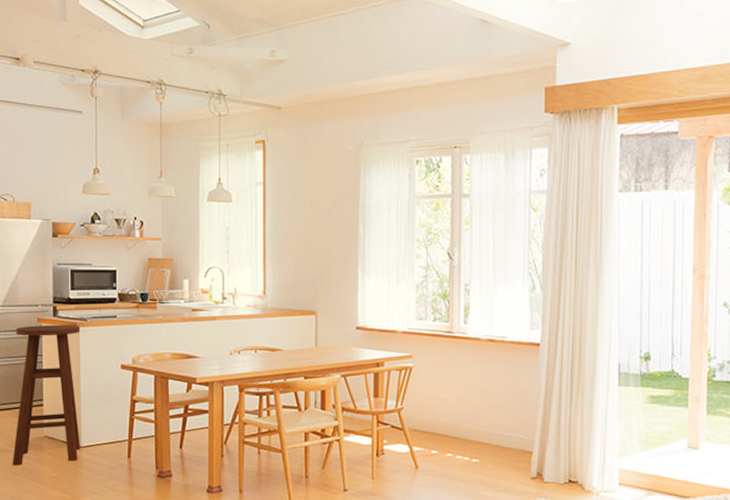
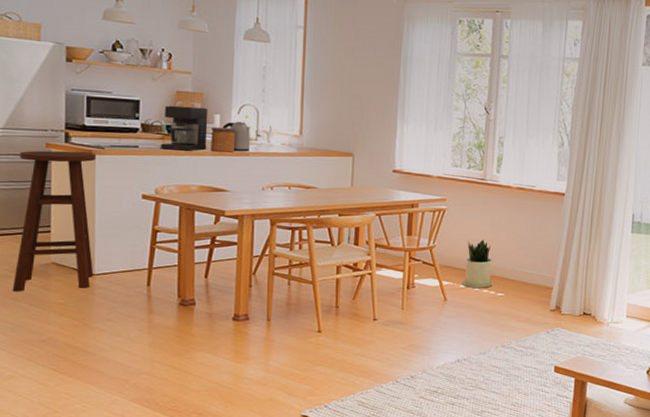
coffee maker: none [135,273,178,319] -> present [160,105,209,152]
jar: none [181,292,204,318] -> present [211,126,236,153]
kettle: none [191,286,217,316] -> present [222,122,250,152]
planter: none [433,399,468,454] -> present [461,239,494,288]

